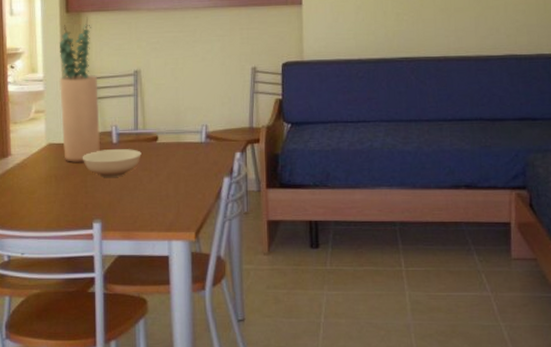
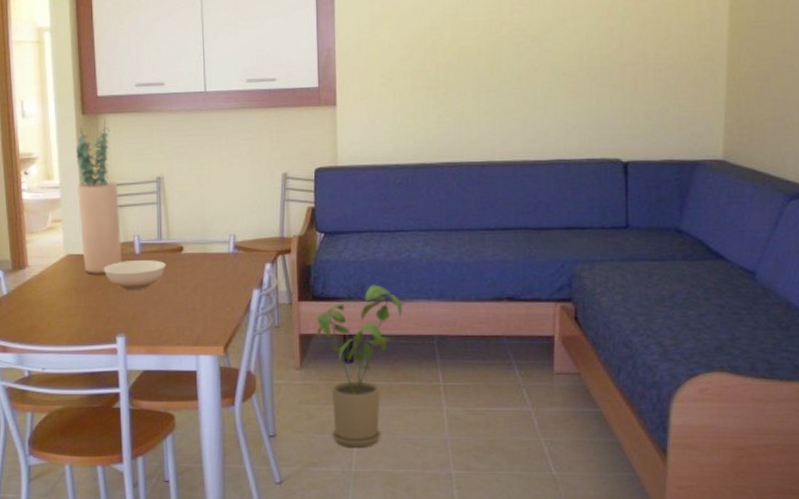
house plant: none [283,173,369,332] -> present [316,285,407,447]

